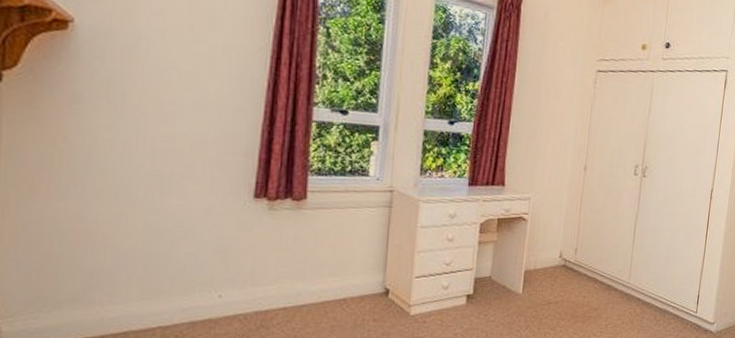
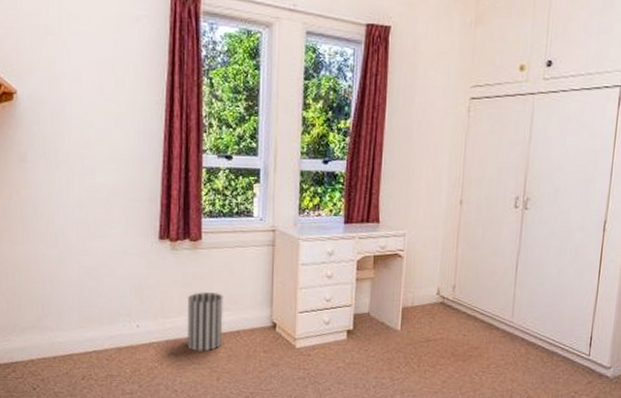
wastebasket: none [281,256,329,322] -> present [187,292,223,351]

